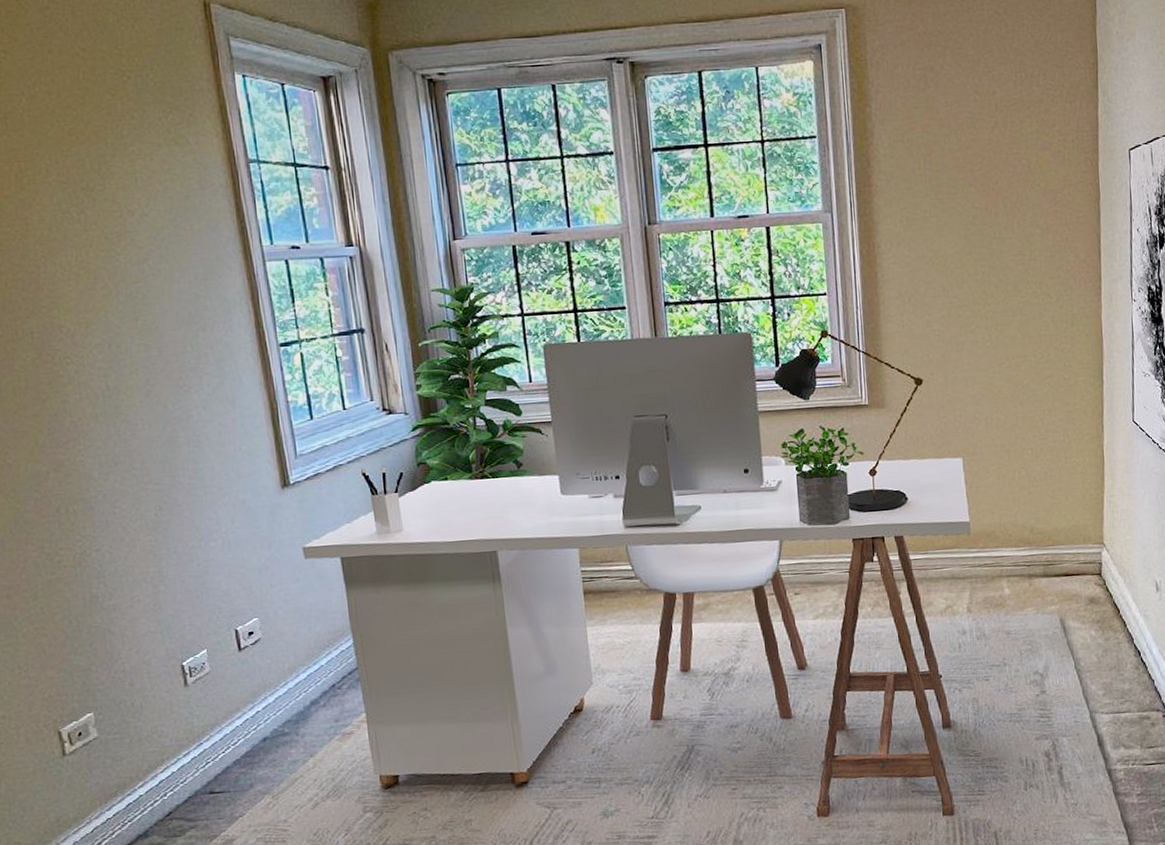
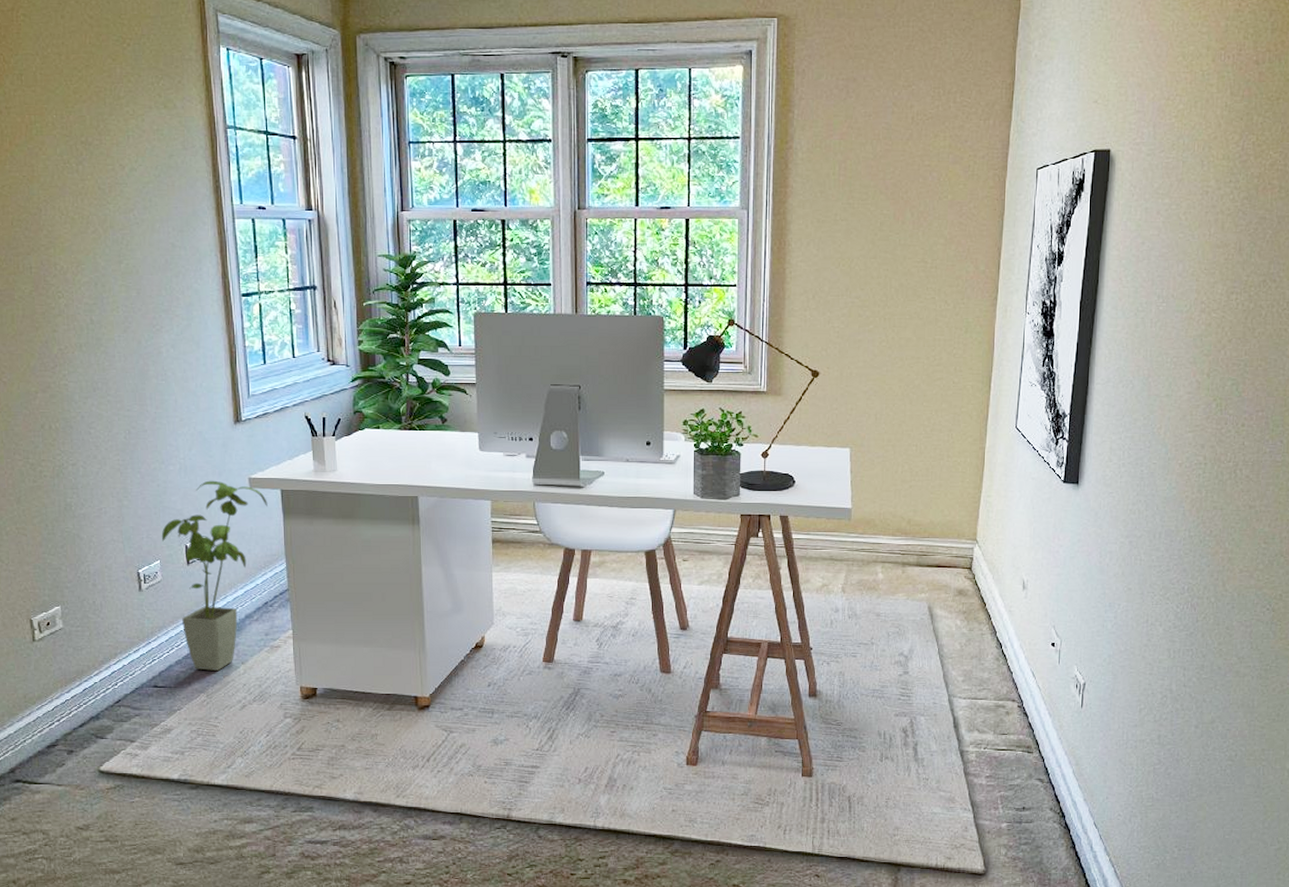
house plant: none [206,553,327,769] -> present [161,480,268,671]

